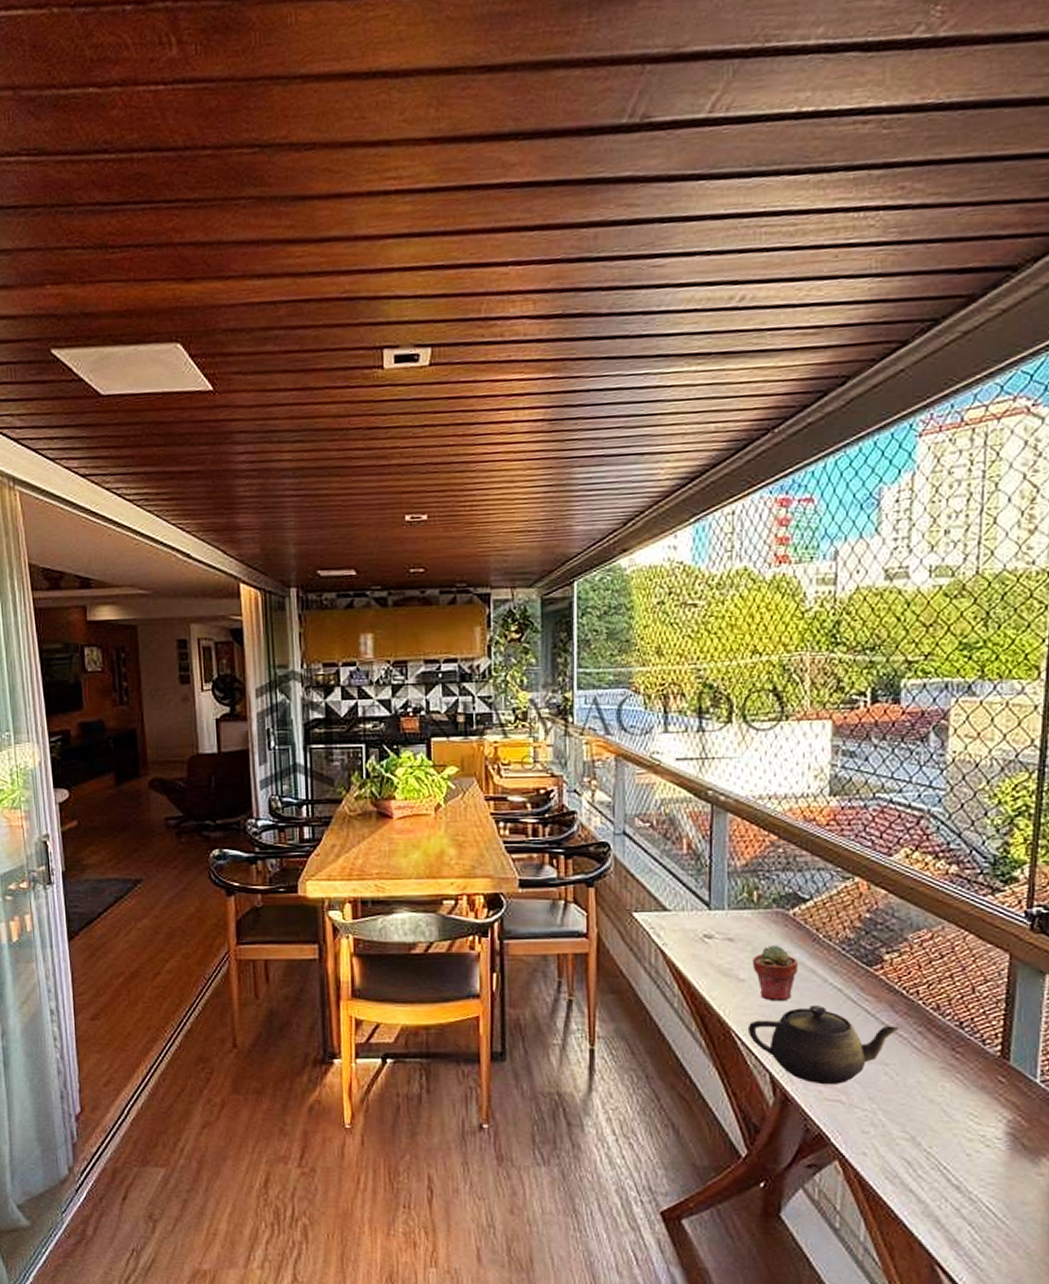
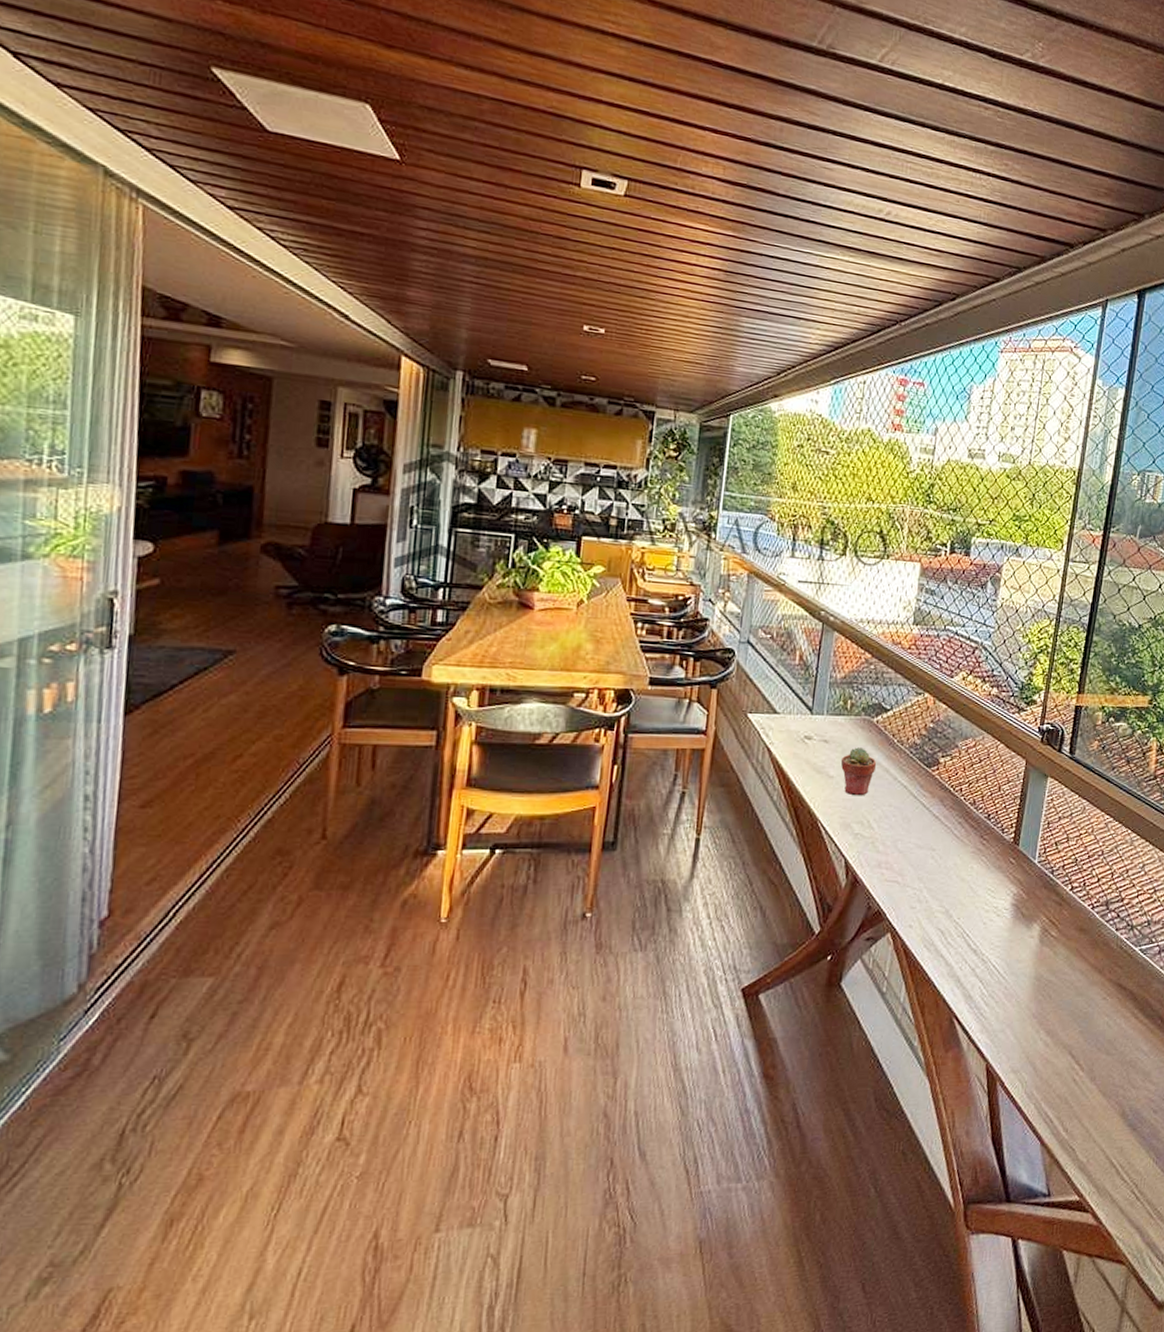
teapot: present [747,1005,901,1084] -> none [831,800,947,867]

